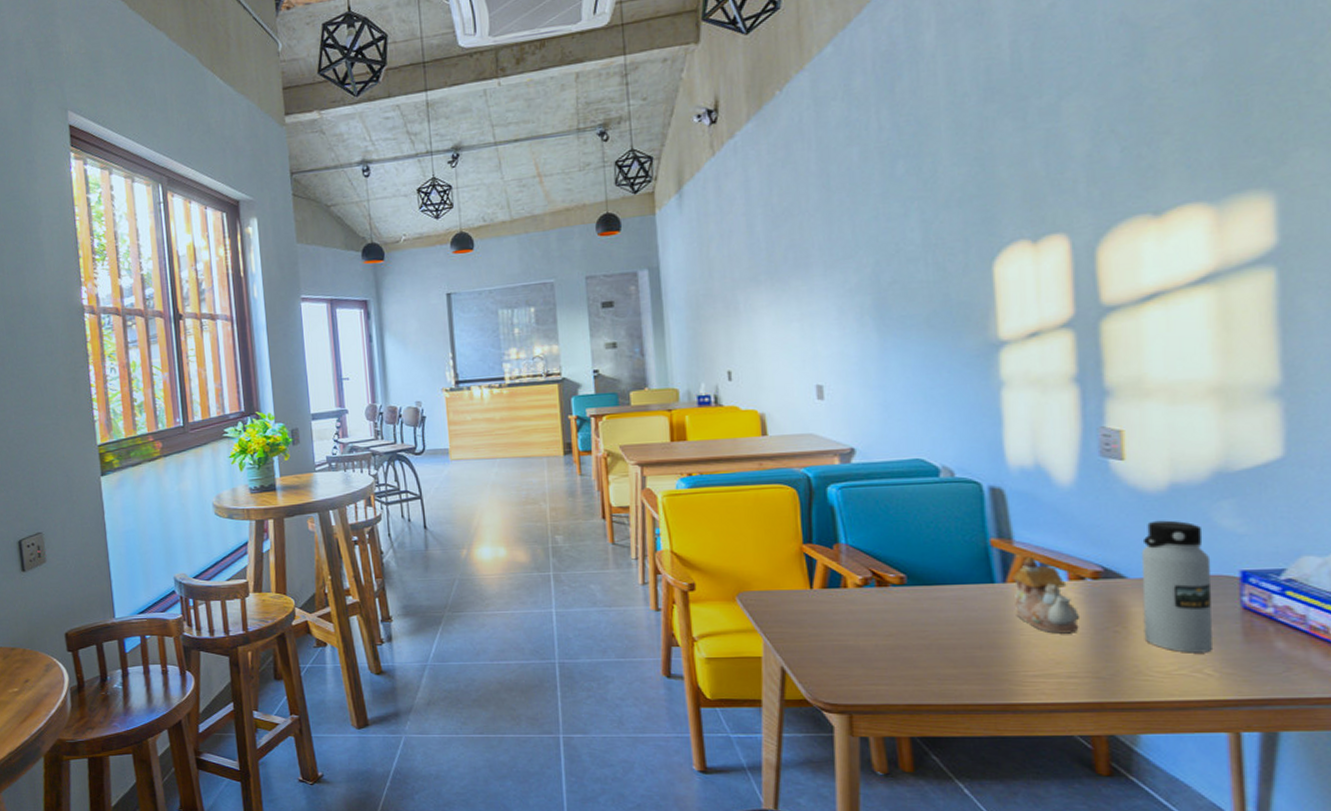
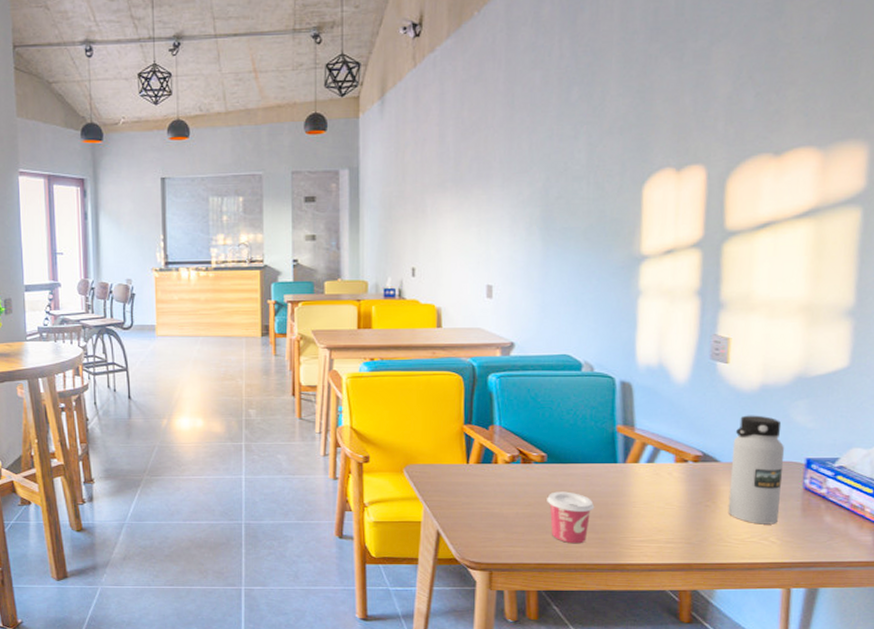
cup: none [911,618,972,681] -> present [547,491,595,544]
teapot: present [1012,556,1081,634] -> none [631,441,681,507]

